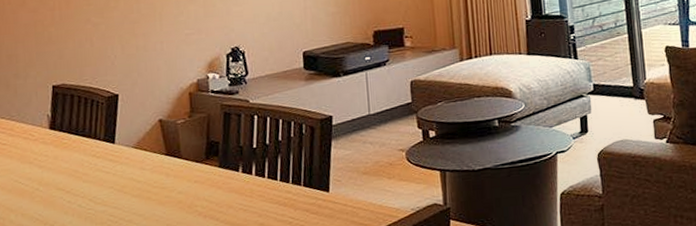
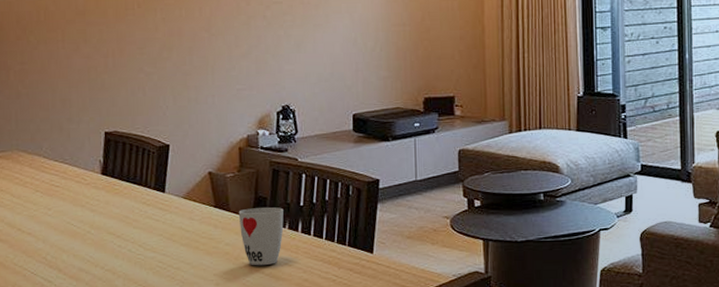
cup: none [190,151,237,213] -> present [238,207,284,266]

